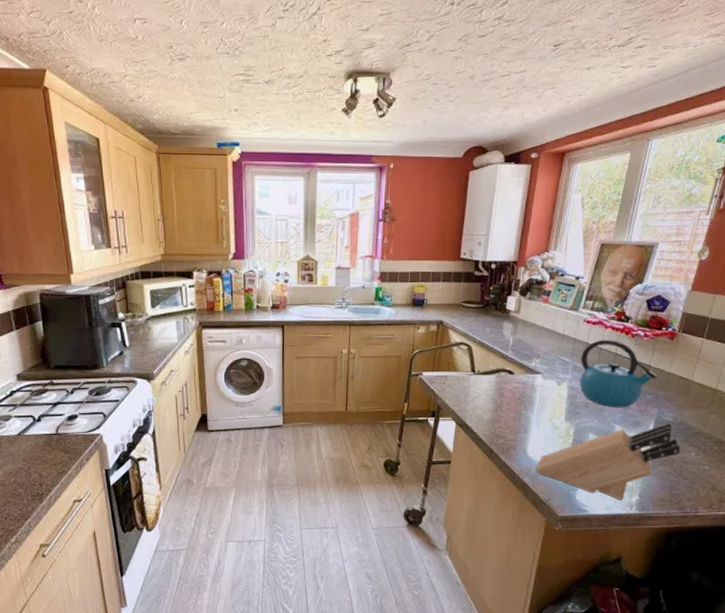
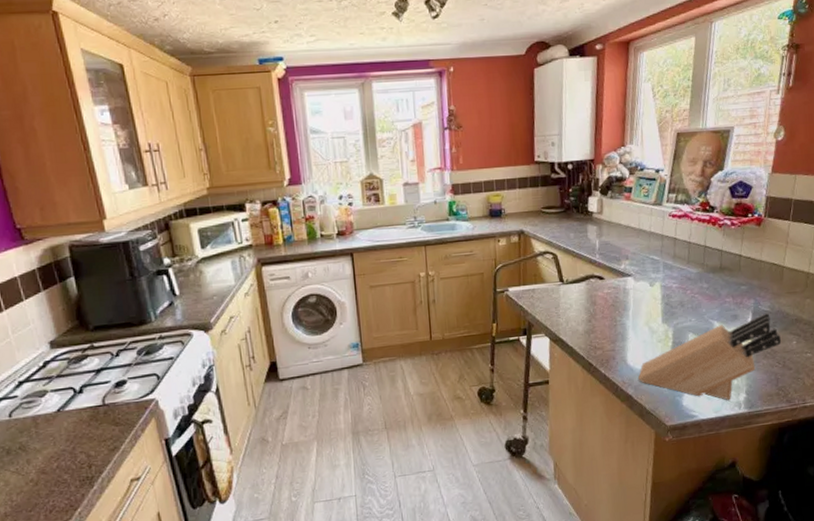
kettle: present [579,339,658,408] -> none [670,231,750,304]

